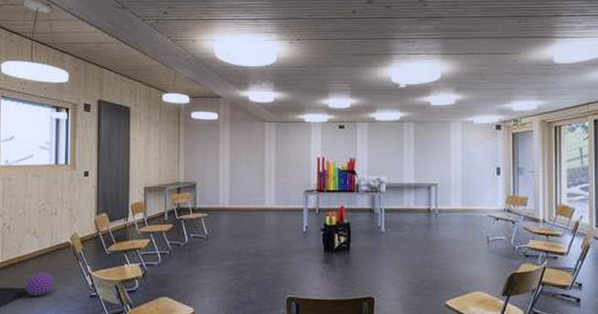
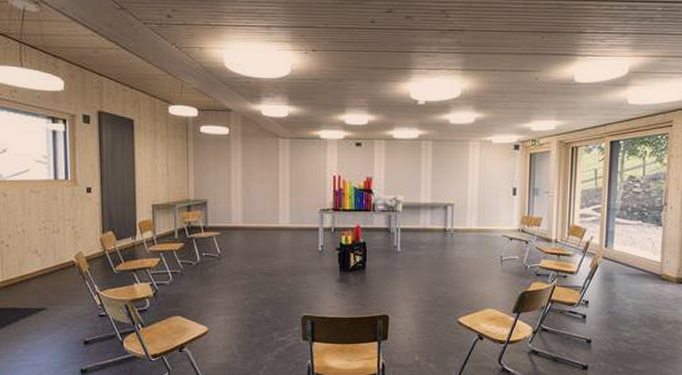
ball: present [26,272,55,297] -> none [29,292,61,316]

